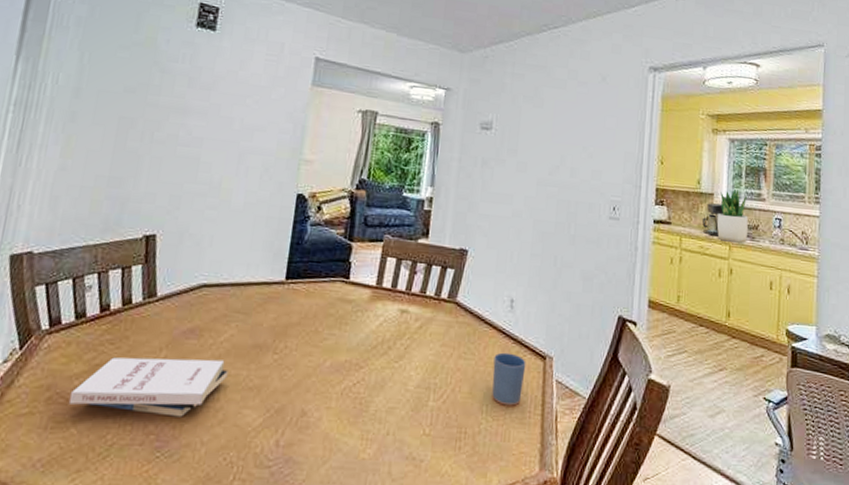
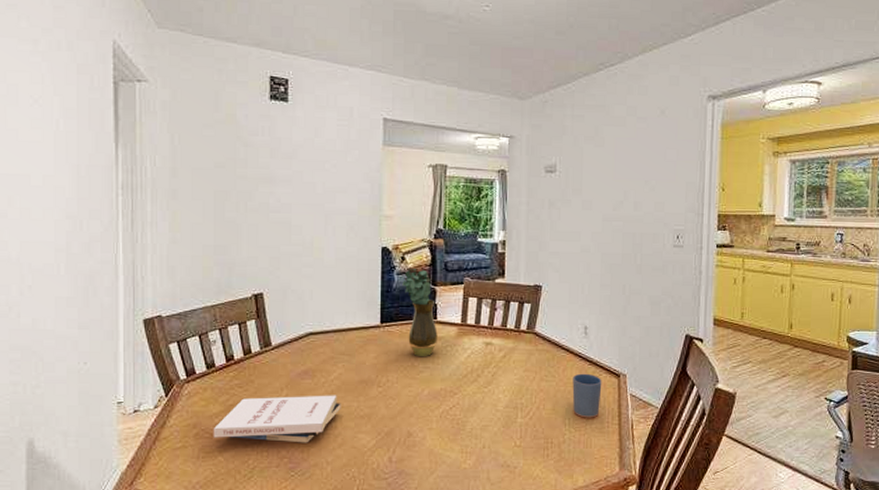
vase: none [314,217,350,321] -> present [402,266,438,356]
coffee maker: present [702,203,723,237] -> none [764,224,785,256]
planter: present [716,188,748,243] -> none [778,208,810,260]

